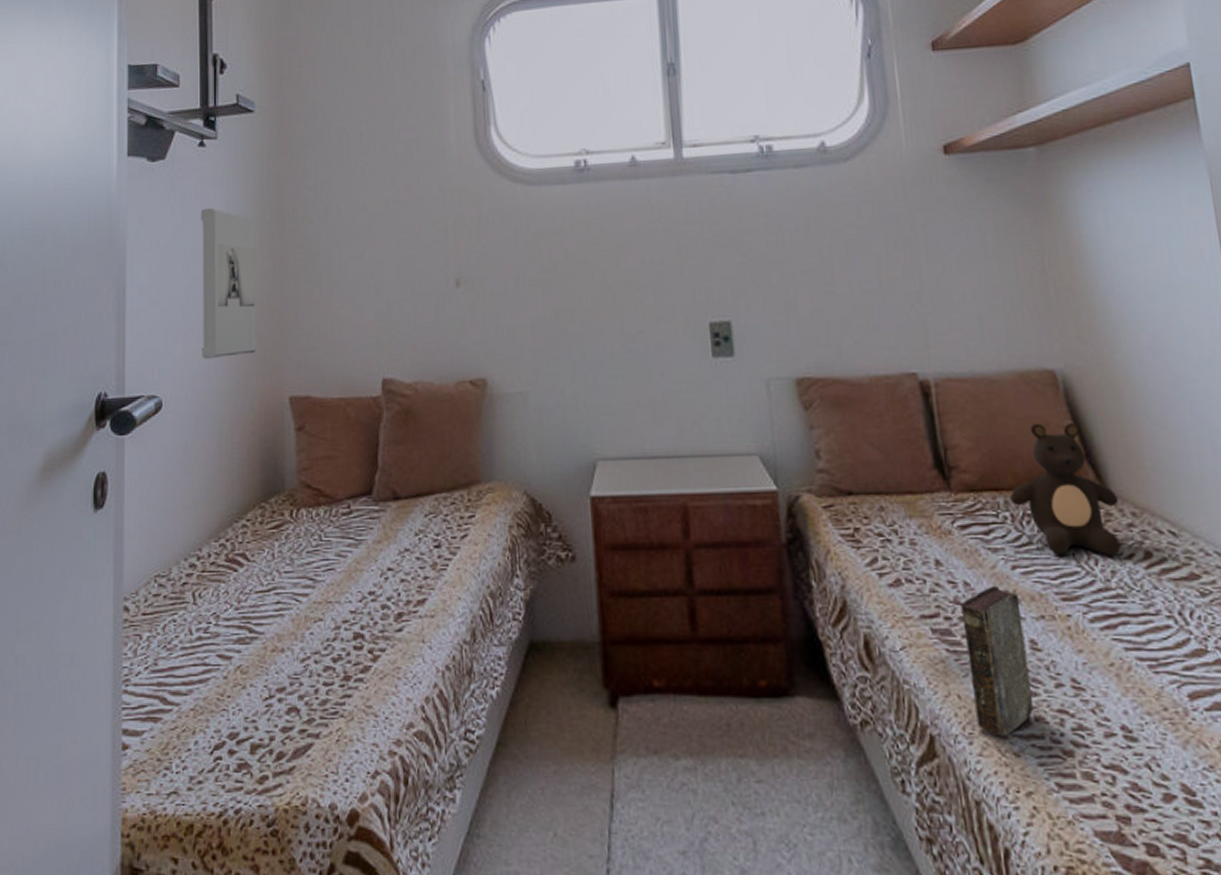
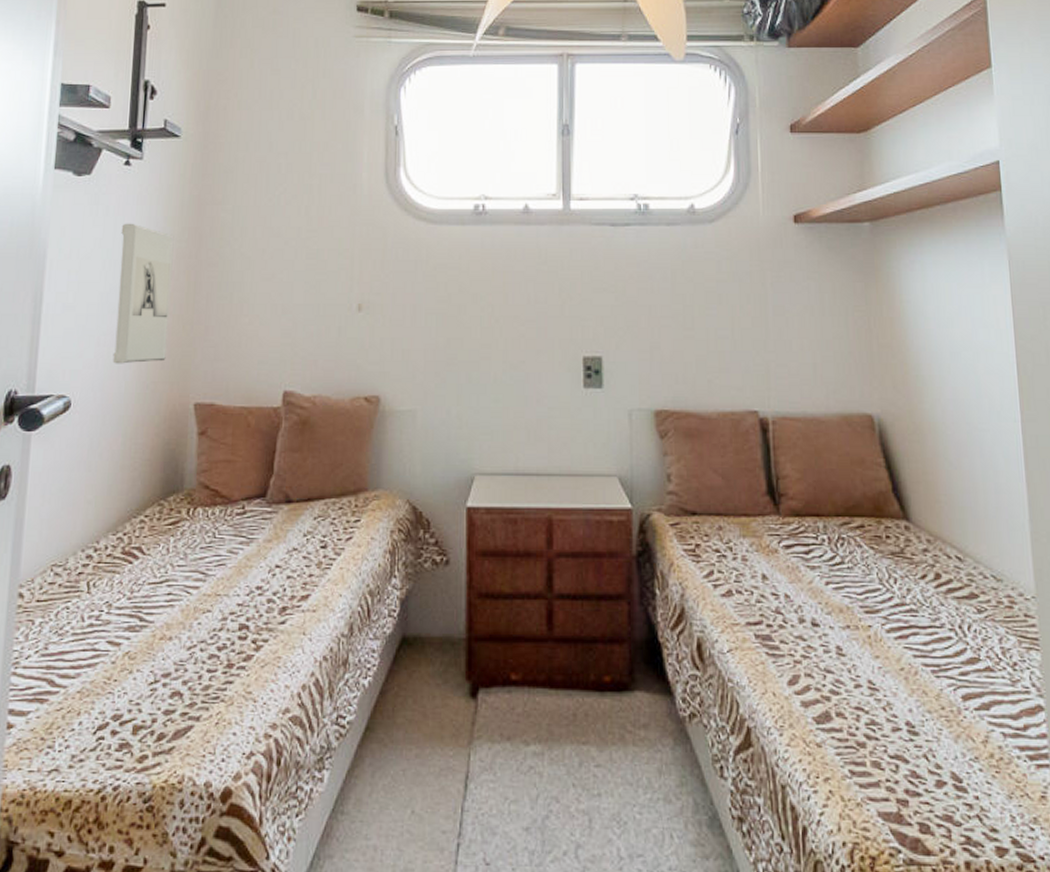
book: present [960,585,1034,737] -> none [781,598,836,729]
teddy bear: present [1009,422,1122,556] -> none [828,460,918,576]

